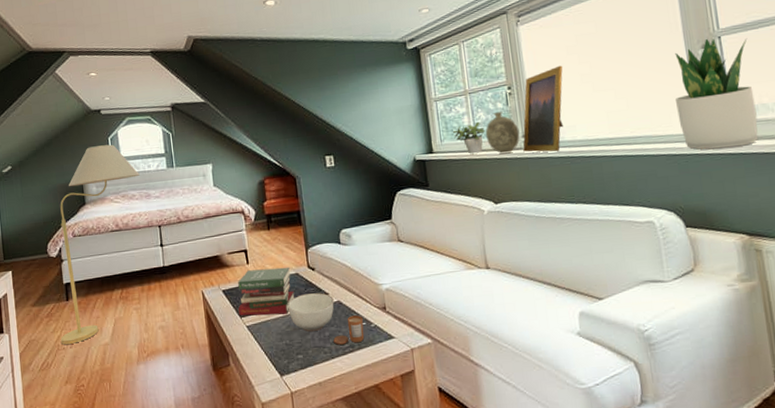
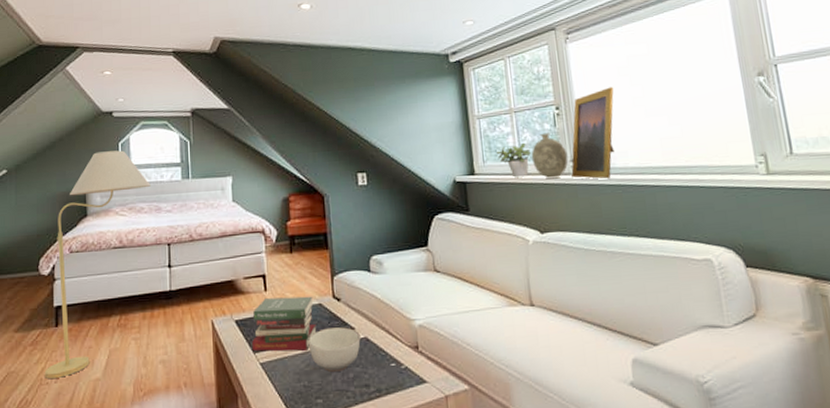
candle: present [333,315,365,346] -> none [358,354,394,390]
planter: present [675,38,759,150] -> none [730,65,820,184]

